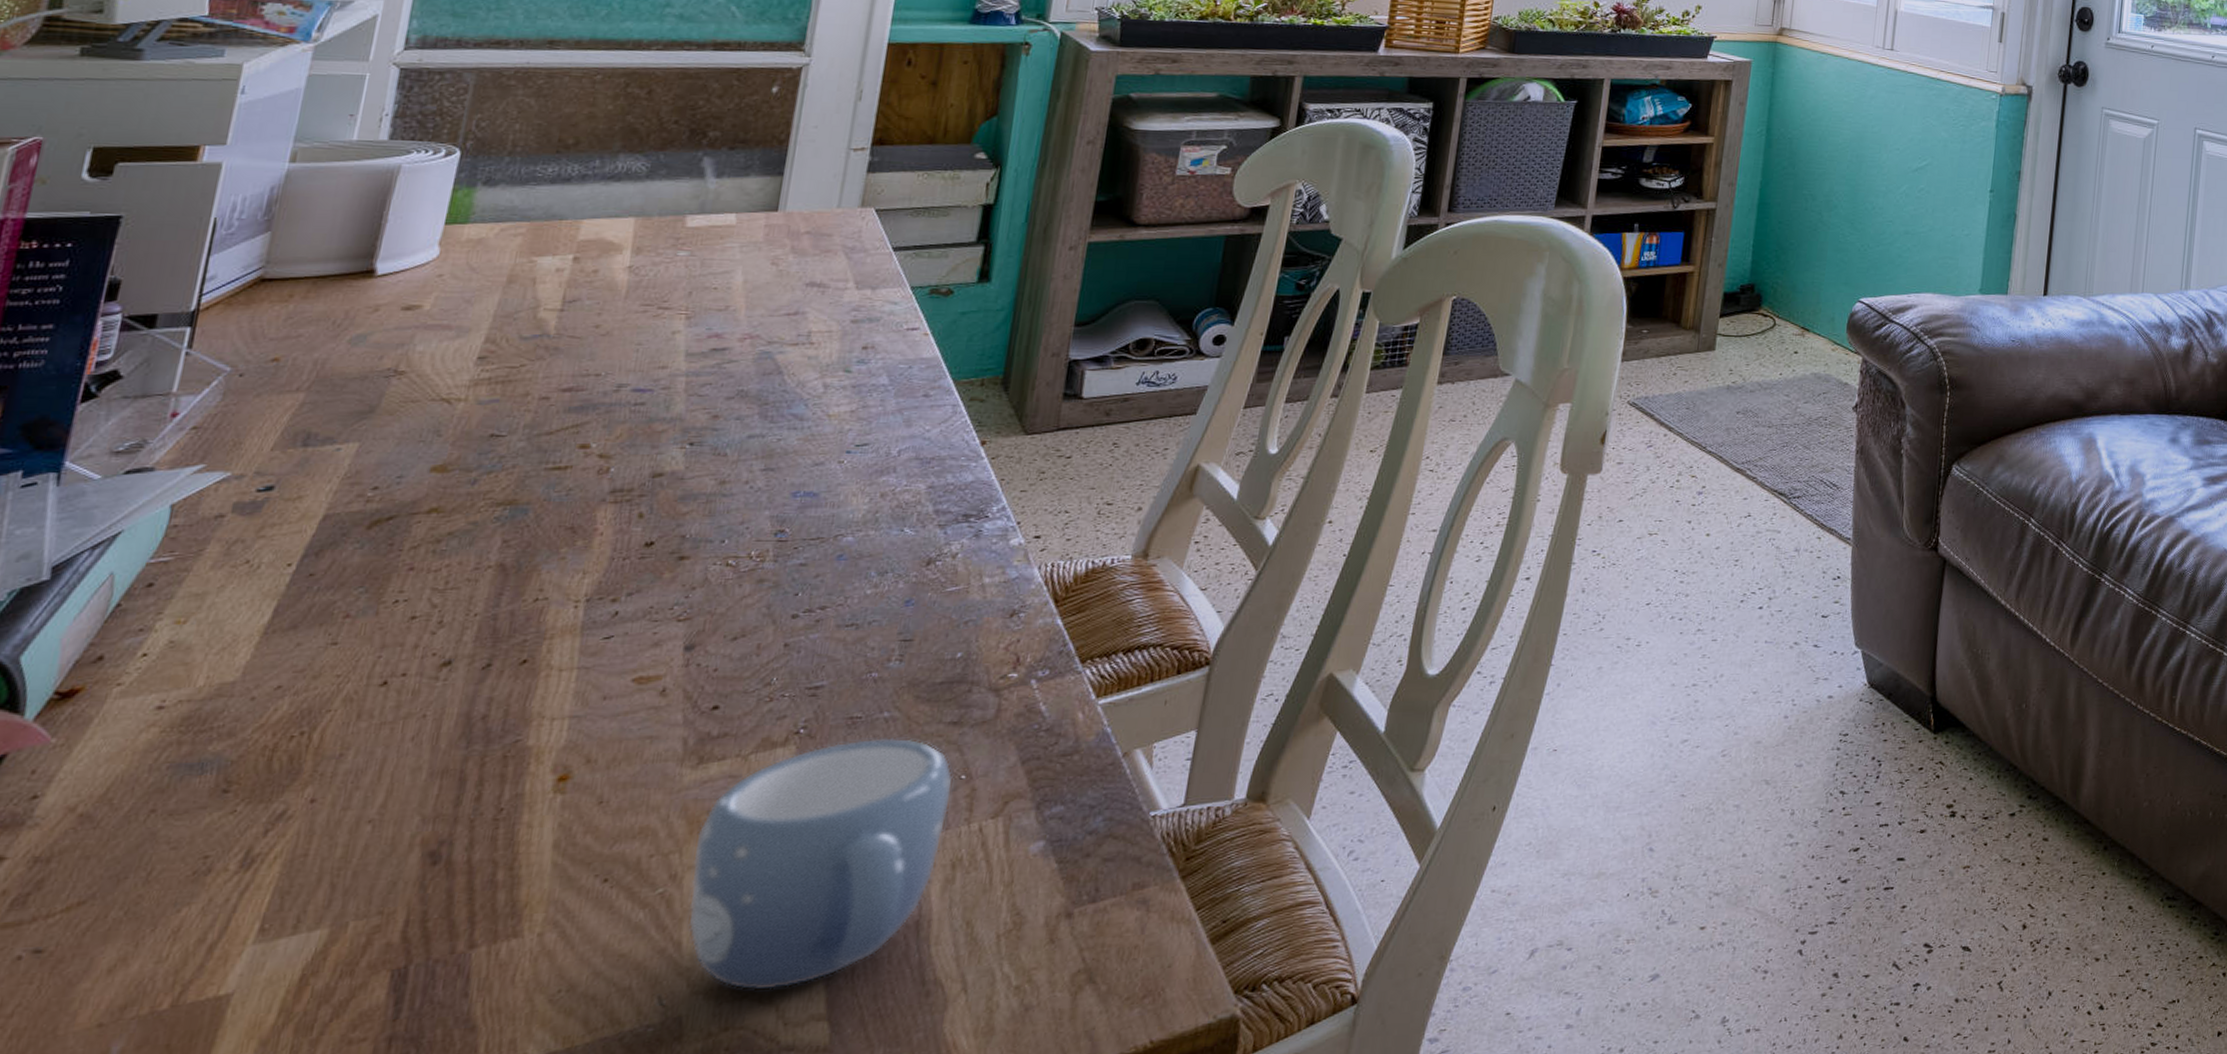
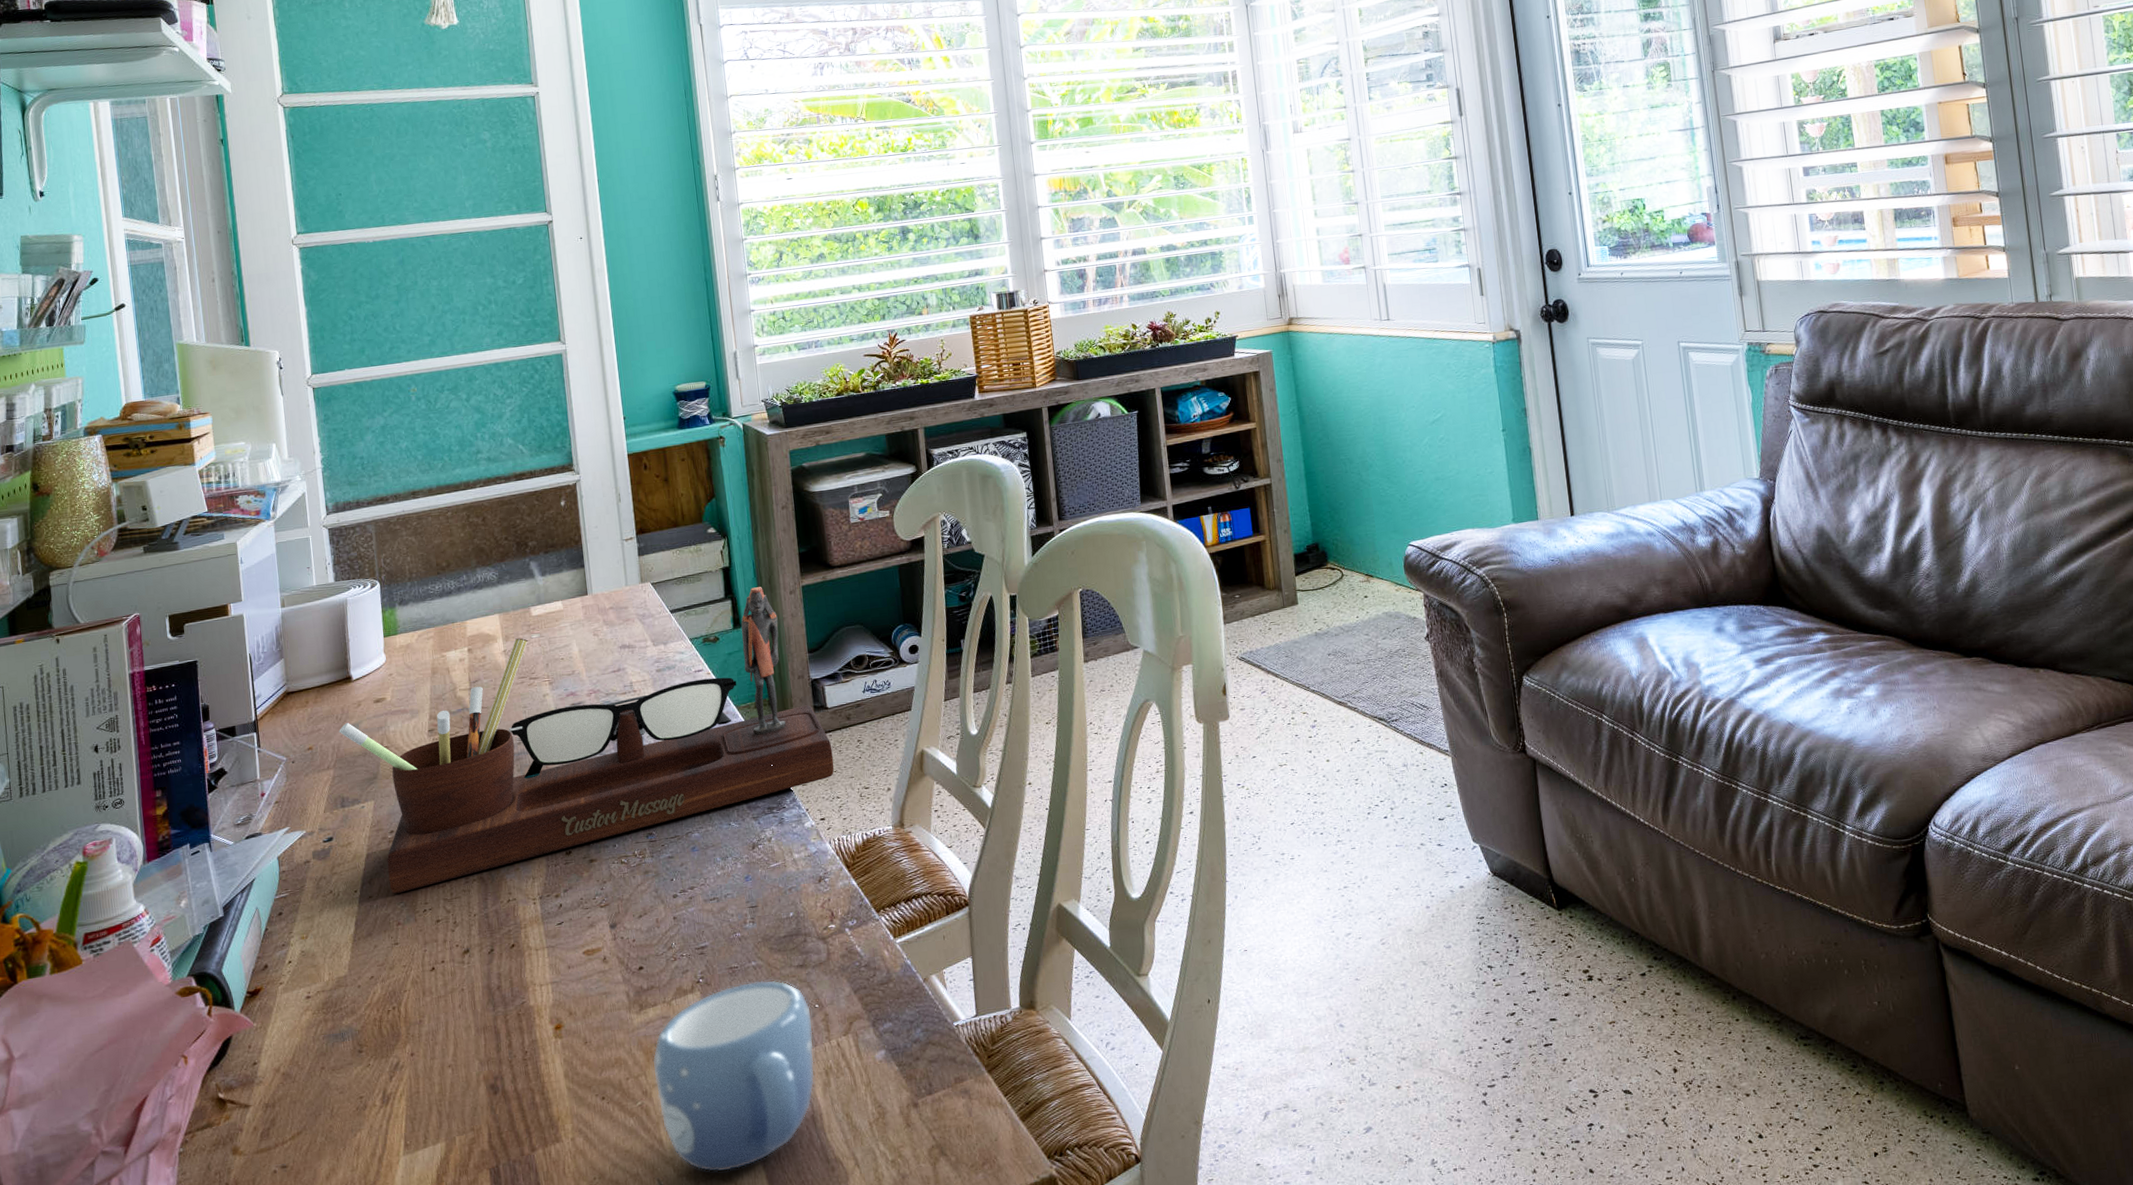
desk organizer: none [331,235,1075,574] -> present [339,587,835,894]

